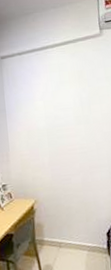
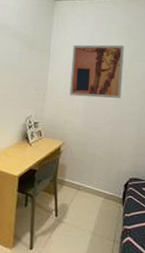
wall art: none [28,90,86,152] -> present [69,44,124,99]

